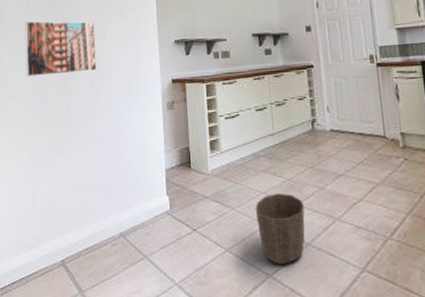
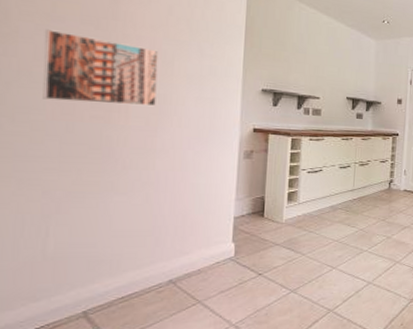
waste basket: present [255,193,305,264] -> none [325,241,371,301]

